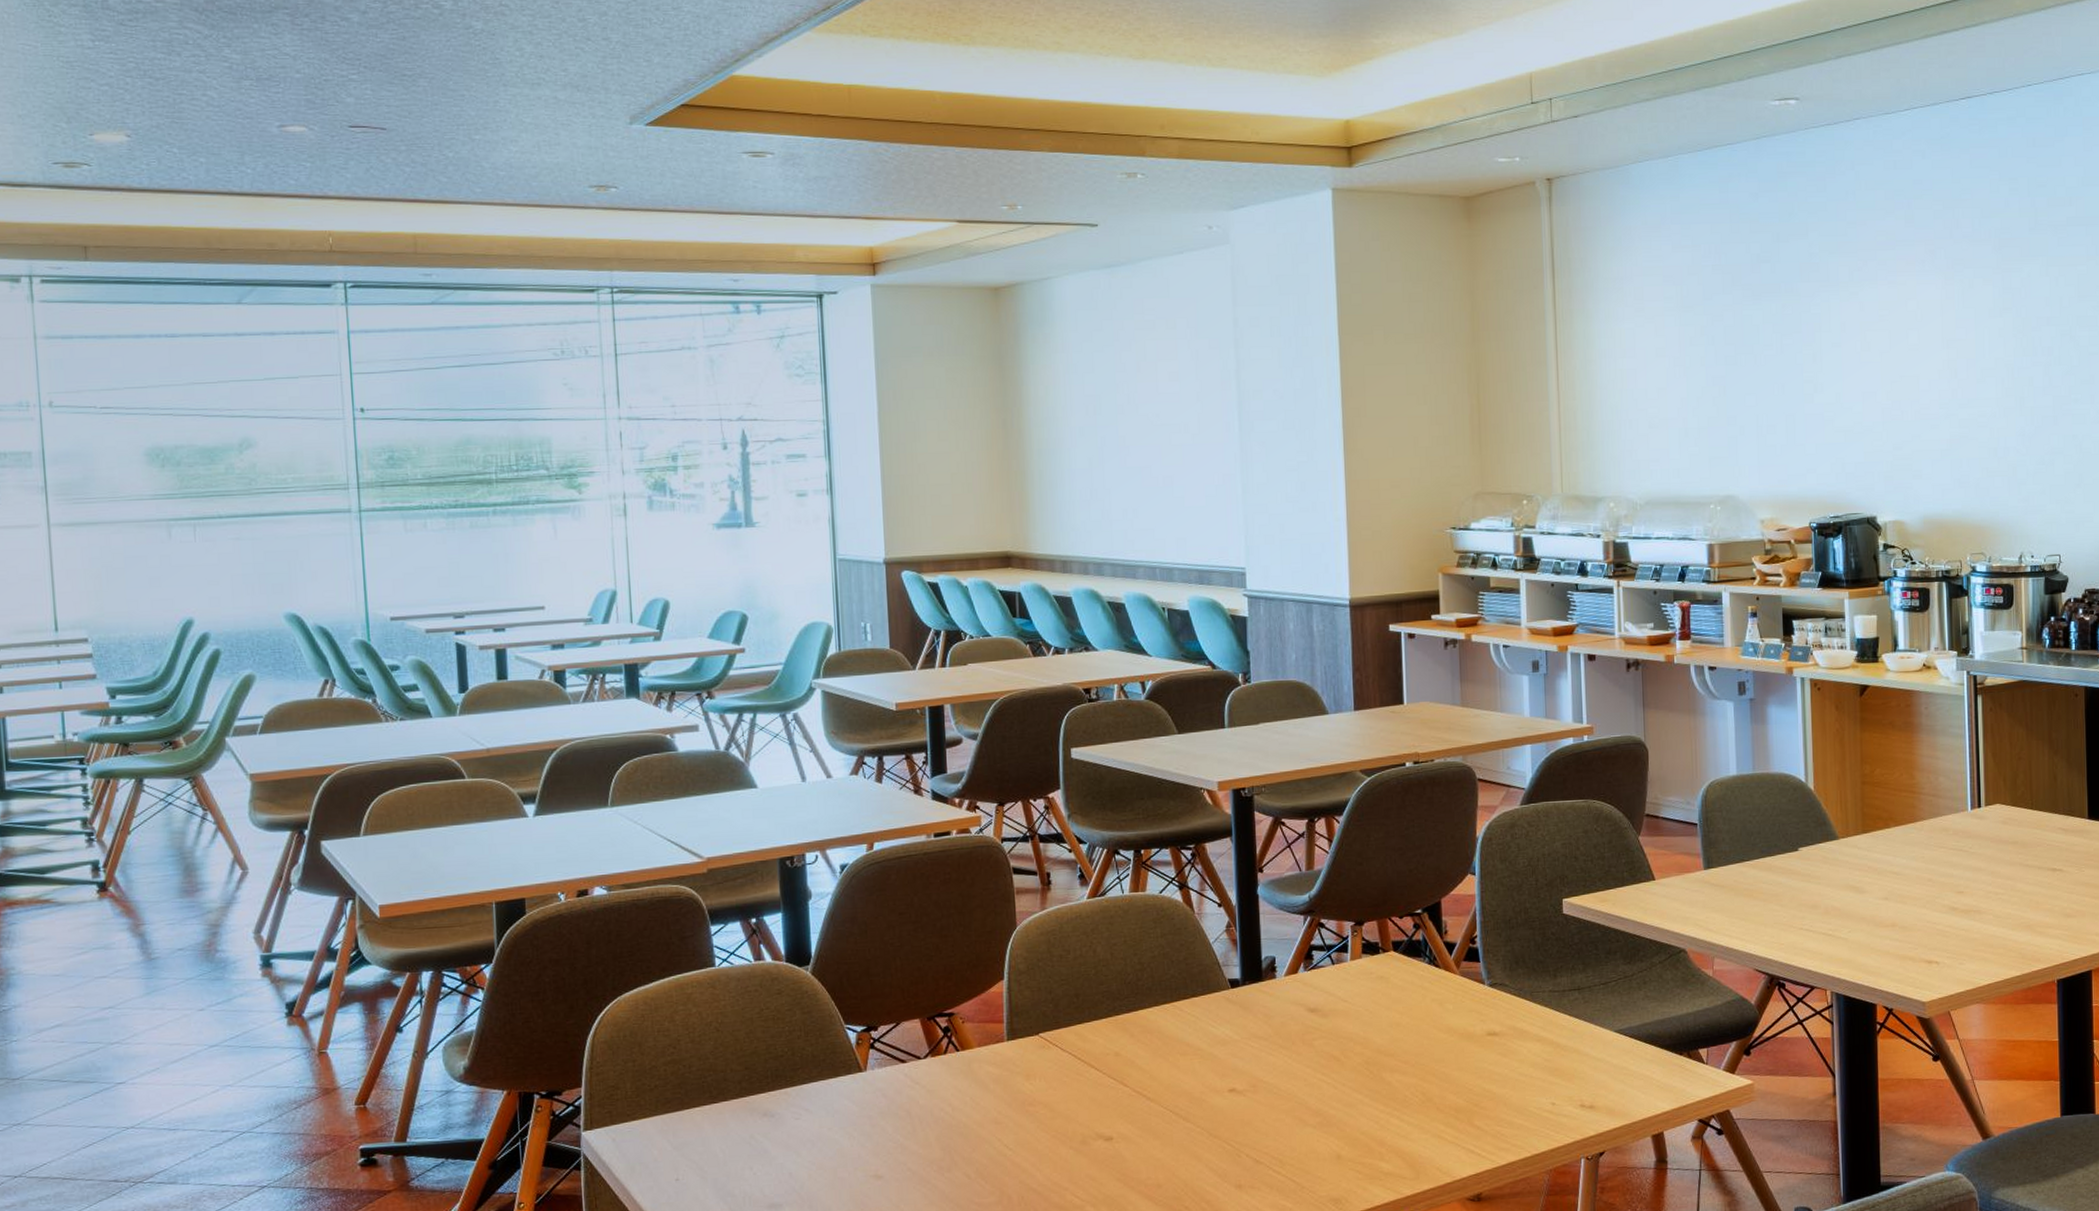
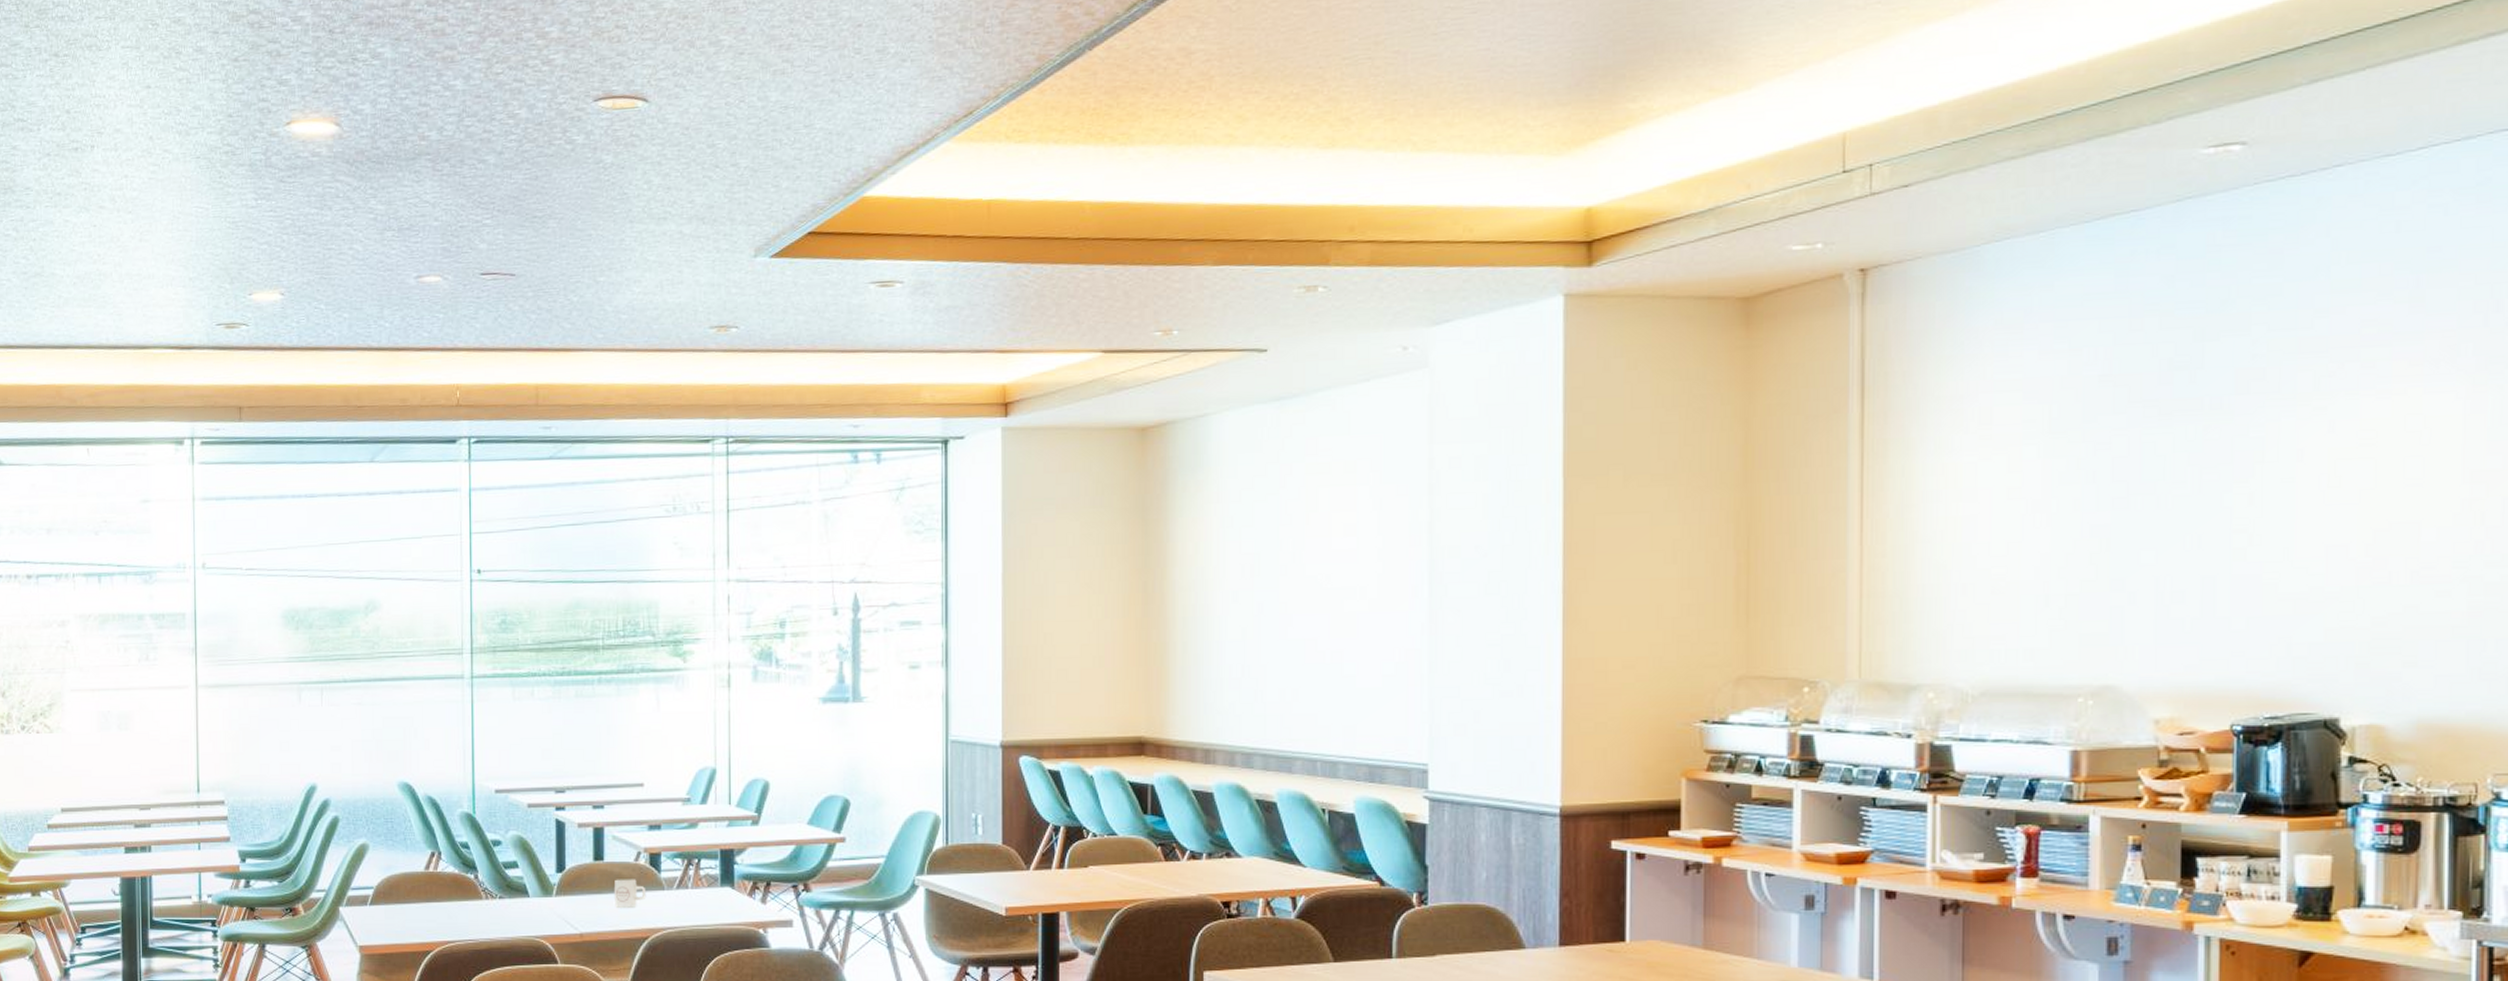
mug: none [519,695,553,724] -> present [613,879,647,909]

